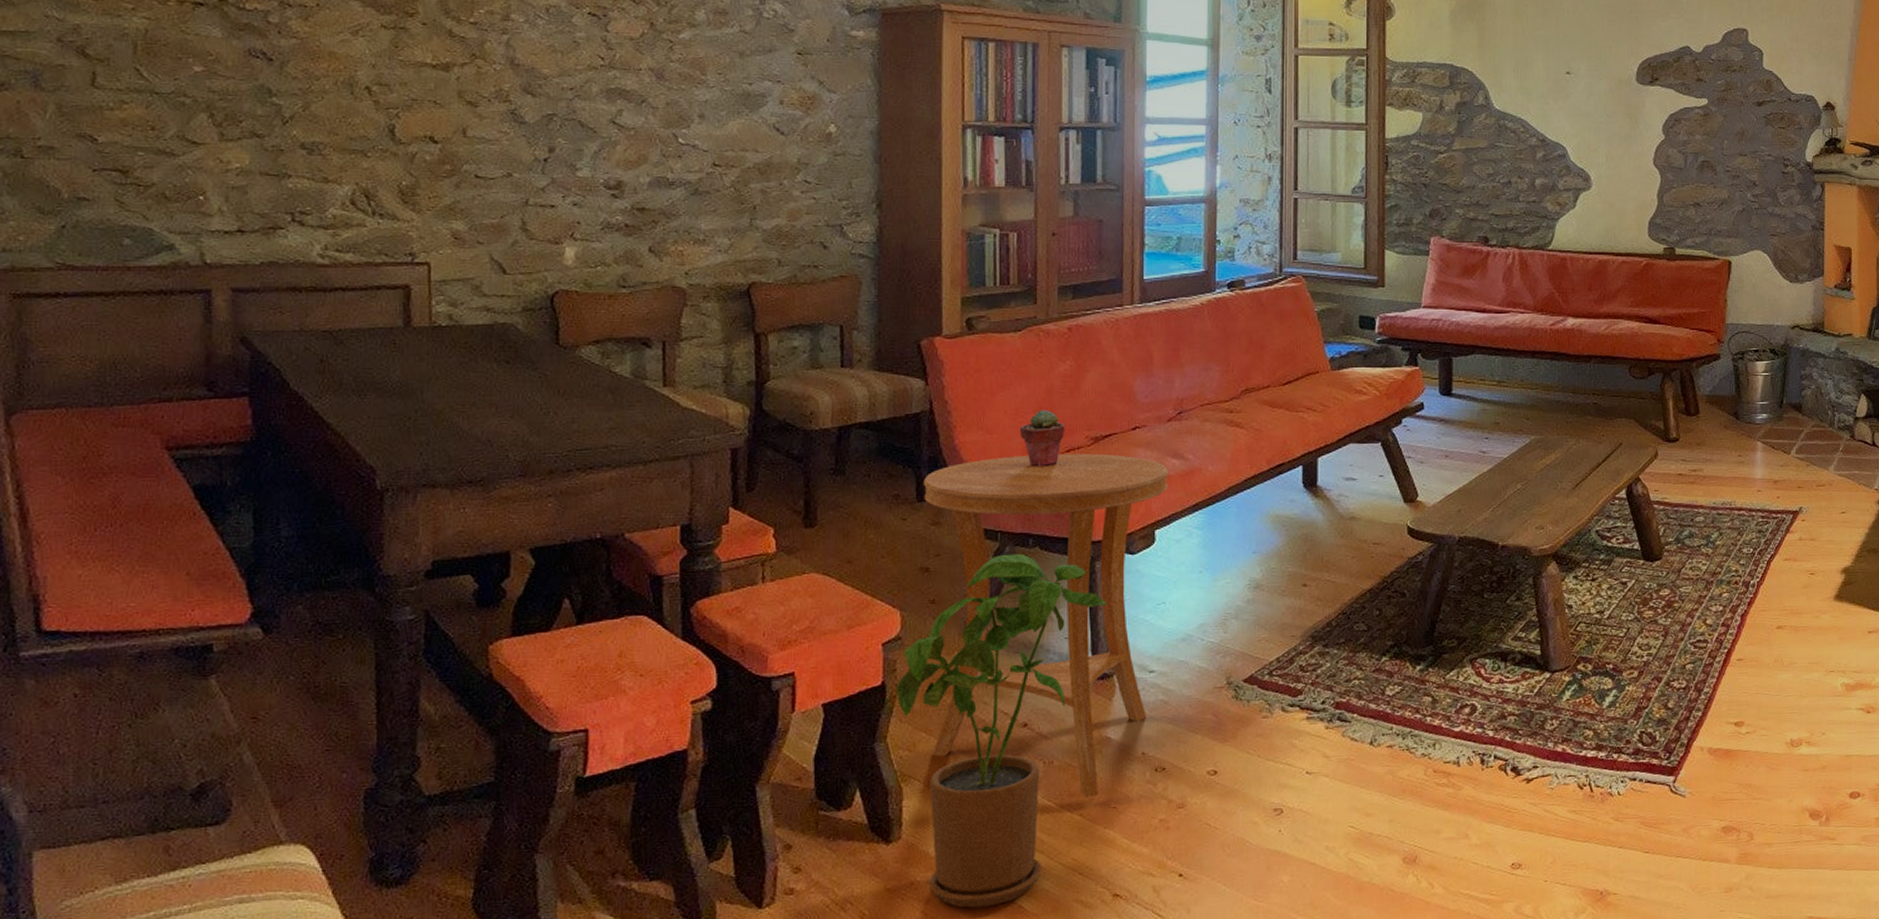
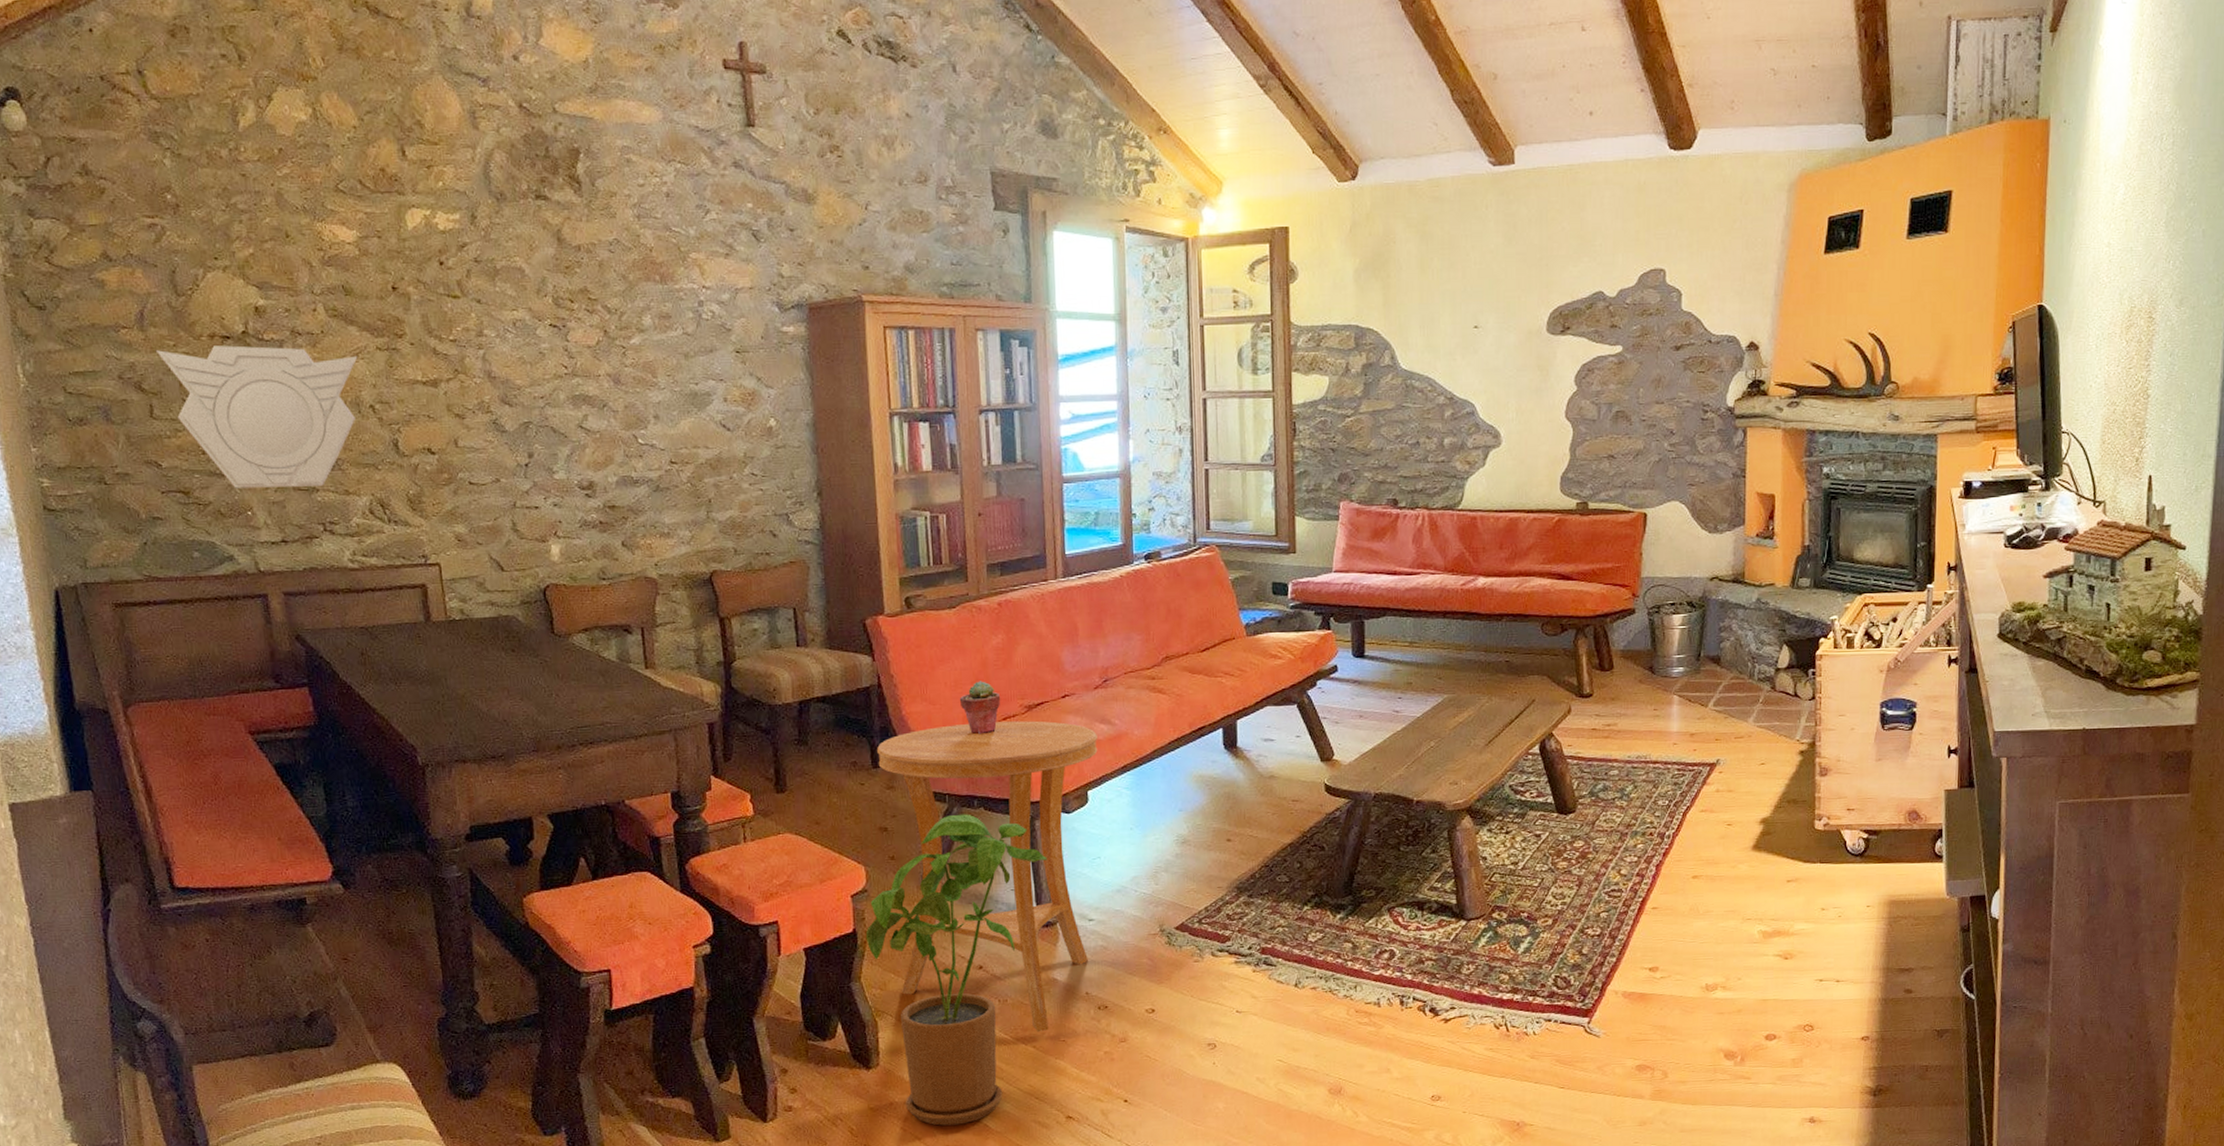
decorative plate: none [108,12,358,172] -> present [155,345,358,488]

